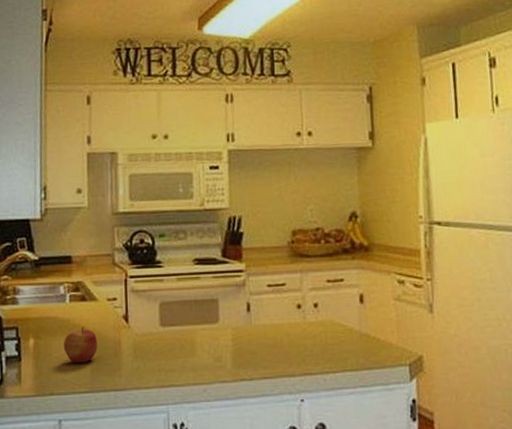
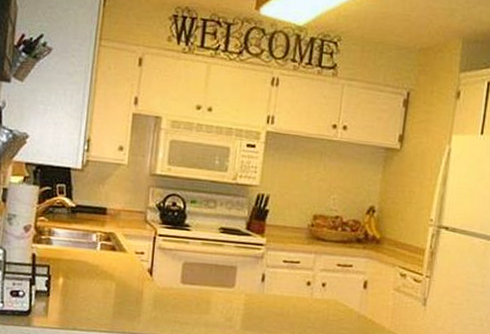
apple: present [63,326,98,363] -> none [90,273,122,306]

